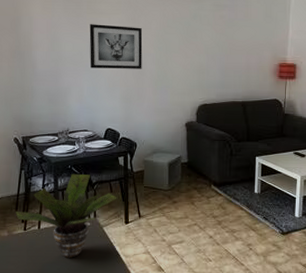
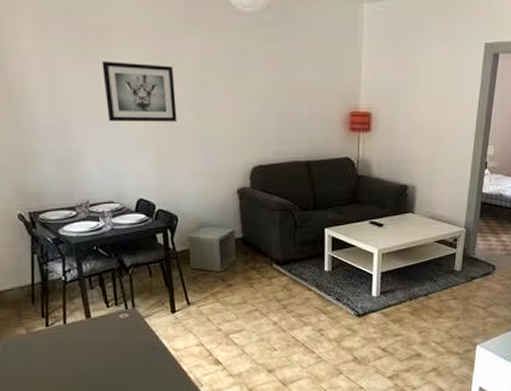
potted plant: present [15,173,117,258] -> none [32,256,159,356]

